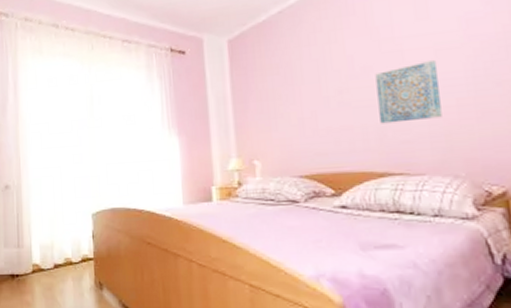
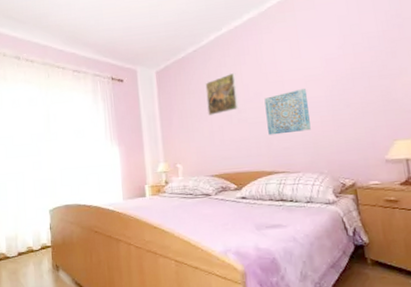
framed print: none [293,39,339,97] -> present [205,72,239,115]

